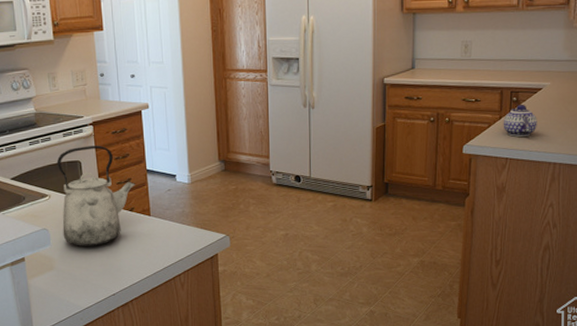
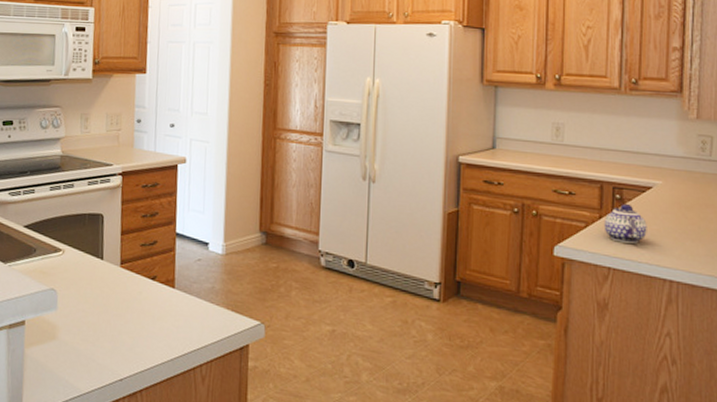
kettle: present [56,145,135,247] -> none [72,198,161,317]

